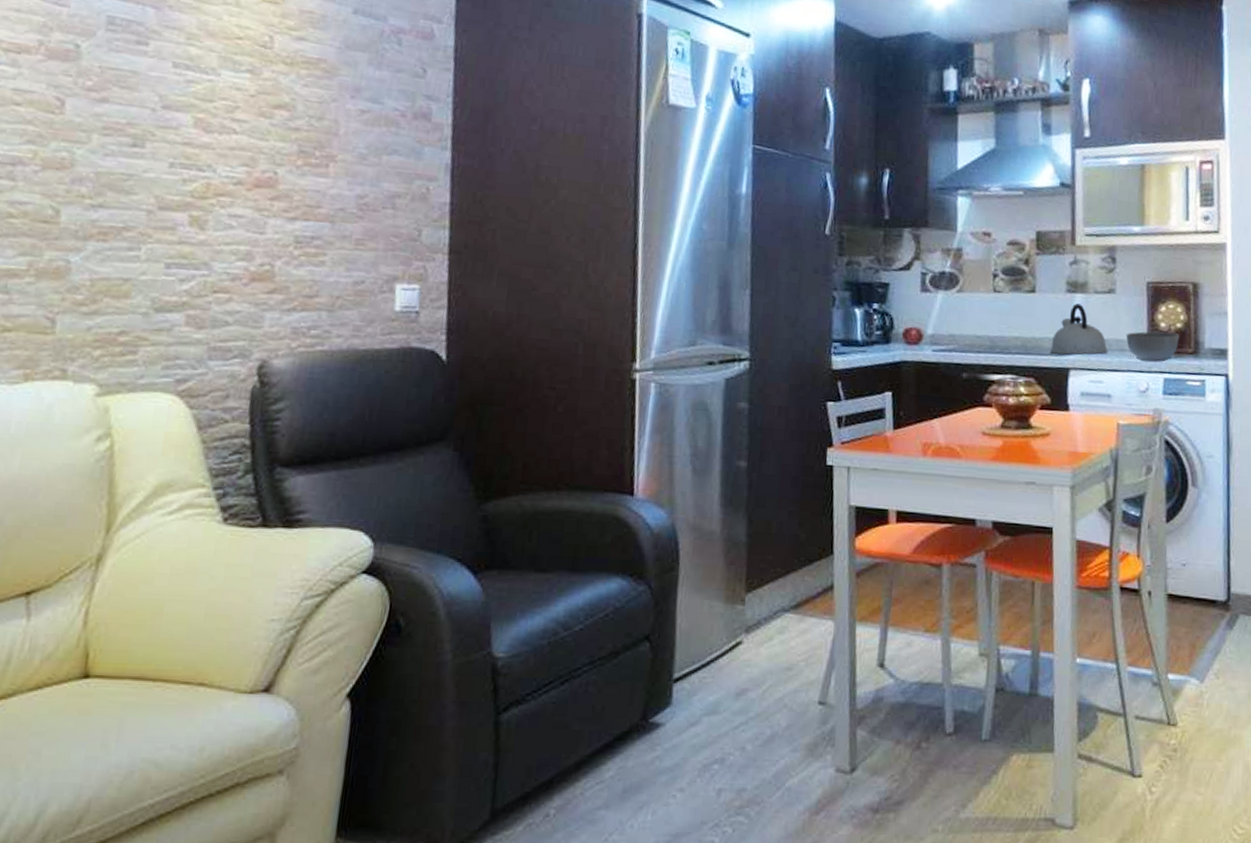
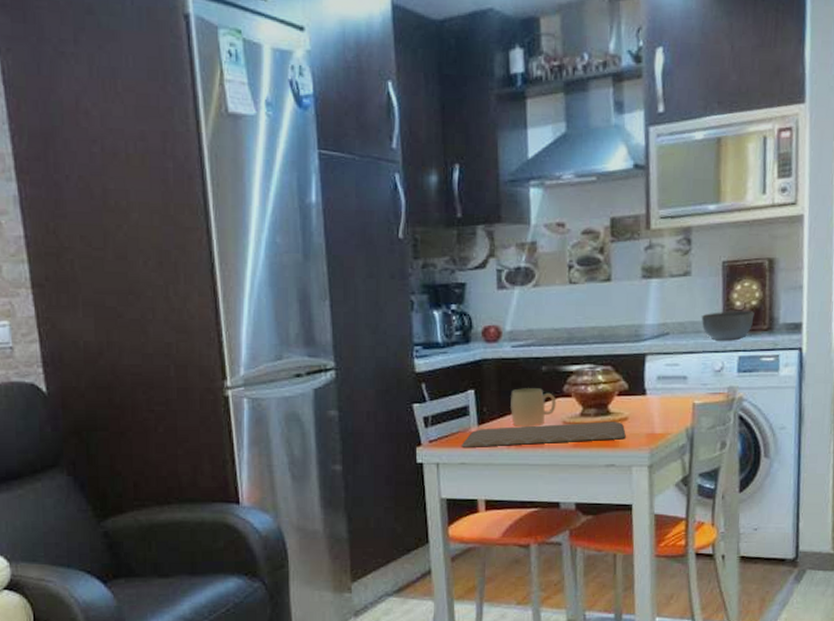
placemat: none [874,433,1048,456] -> present [461,421,626,447]
mug: none [928,394,976,436] -> present [510,388,557,428]
kettle: present [1050,303,1108,356] -> none [627,289,684,341]

